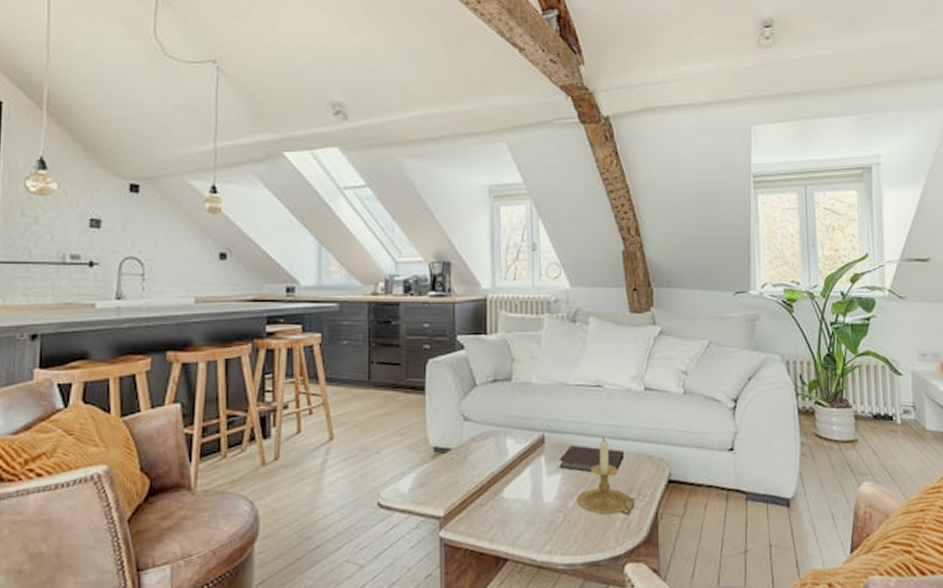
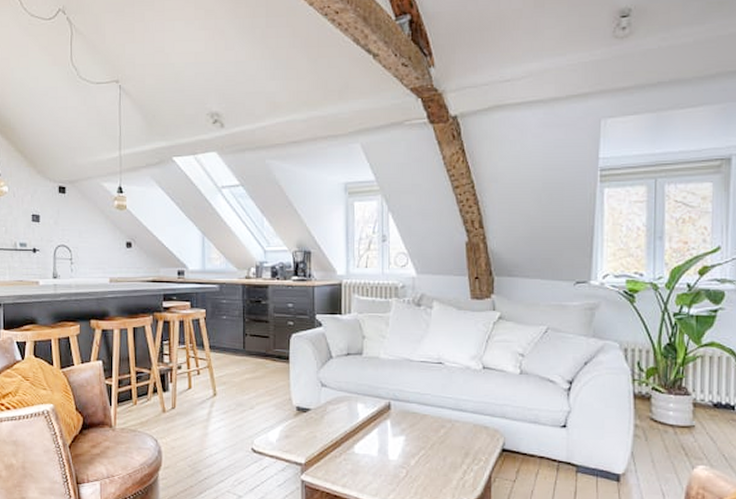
notebook: present [559,445,625,475] -> none [403,413,462,441]
candle holder: present [576,438,636,515] -> none [417,408,471,476]

